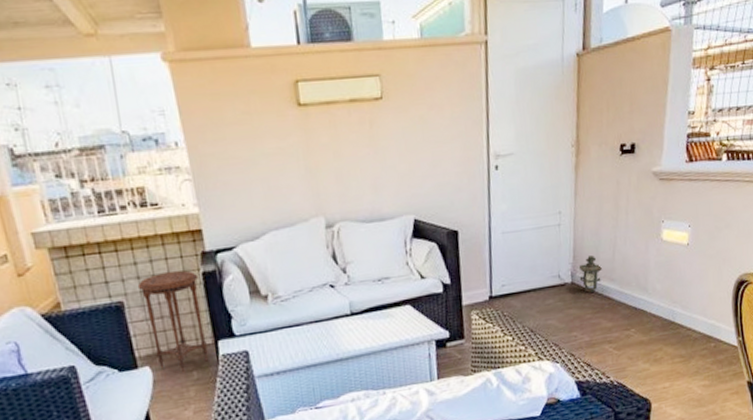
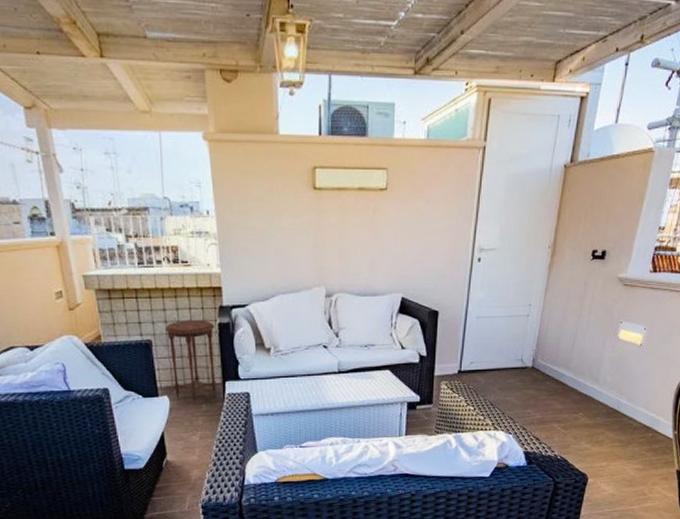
lantern: present [578,255,602,293] -> none [539,345,561,377]

